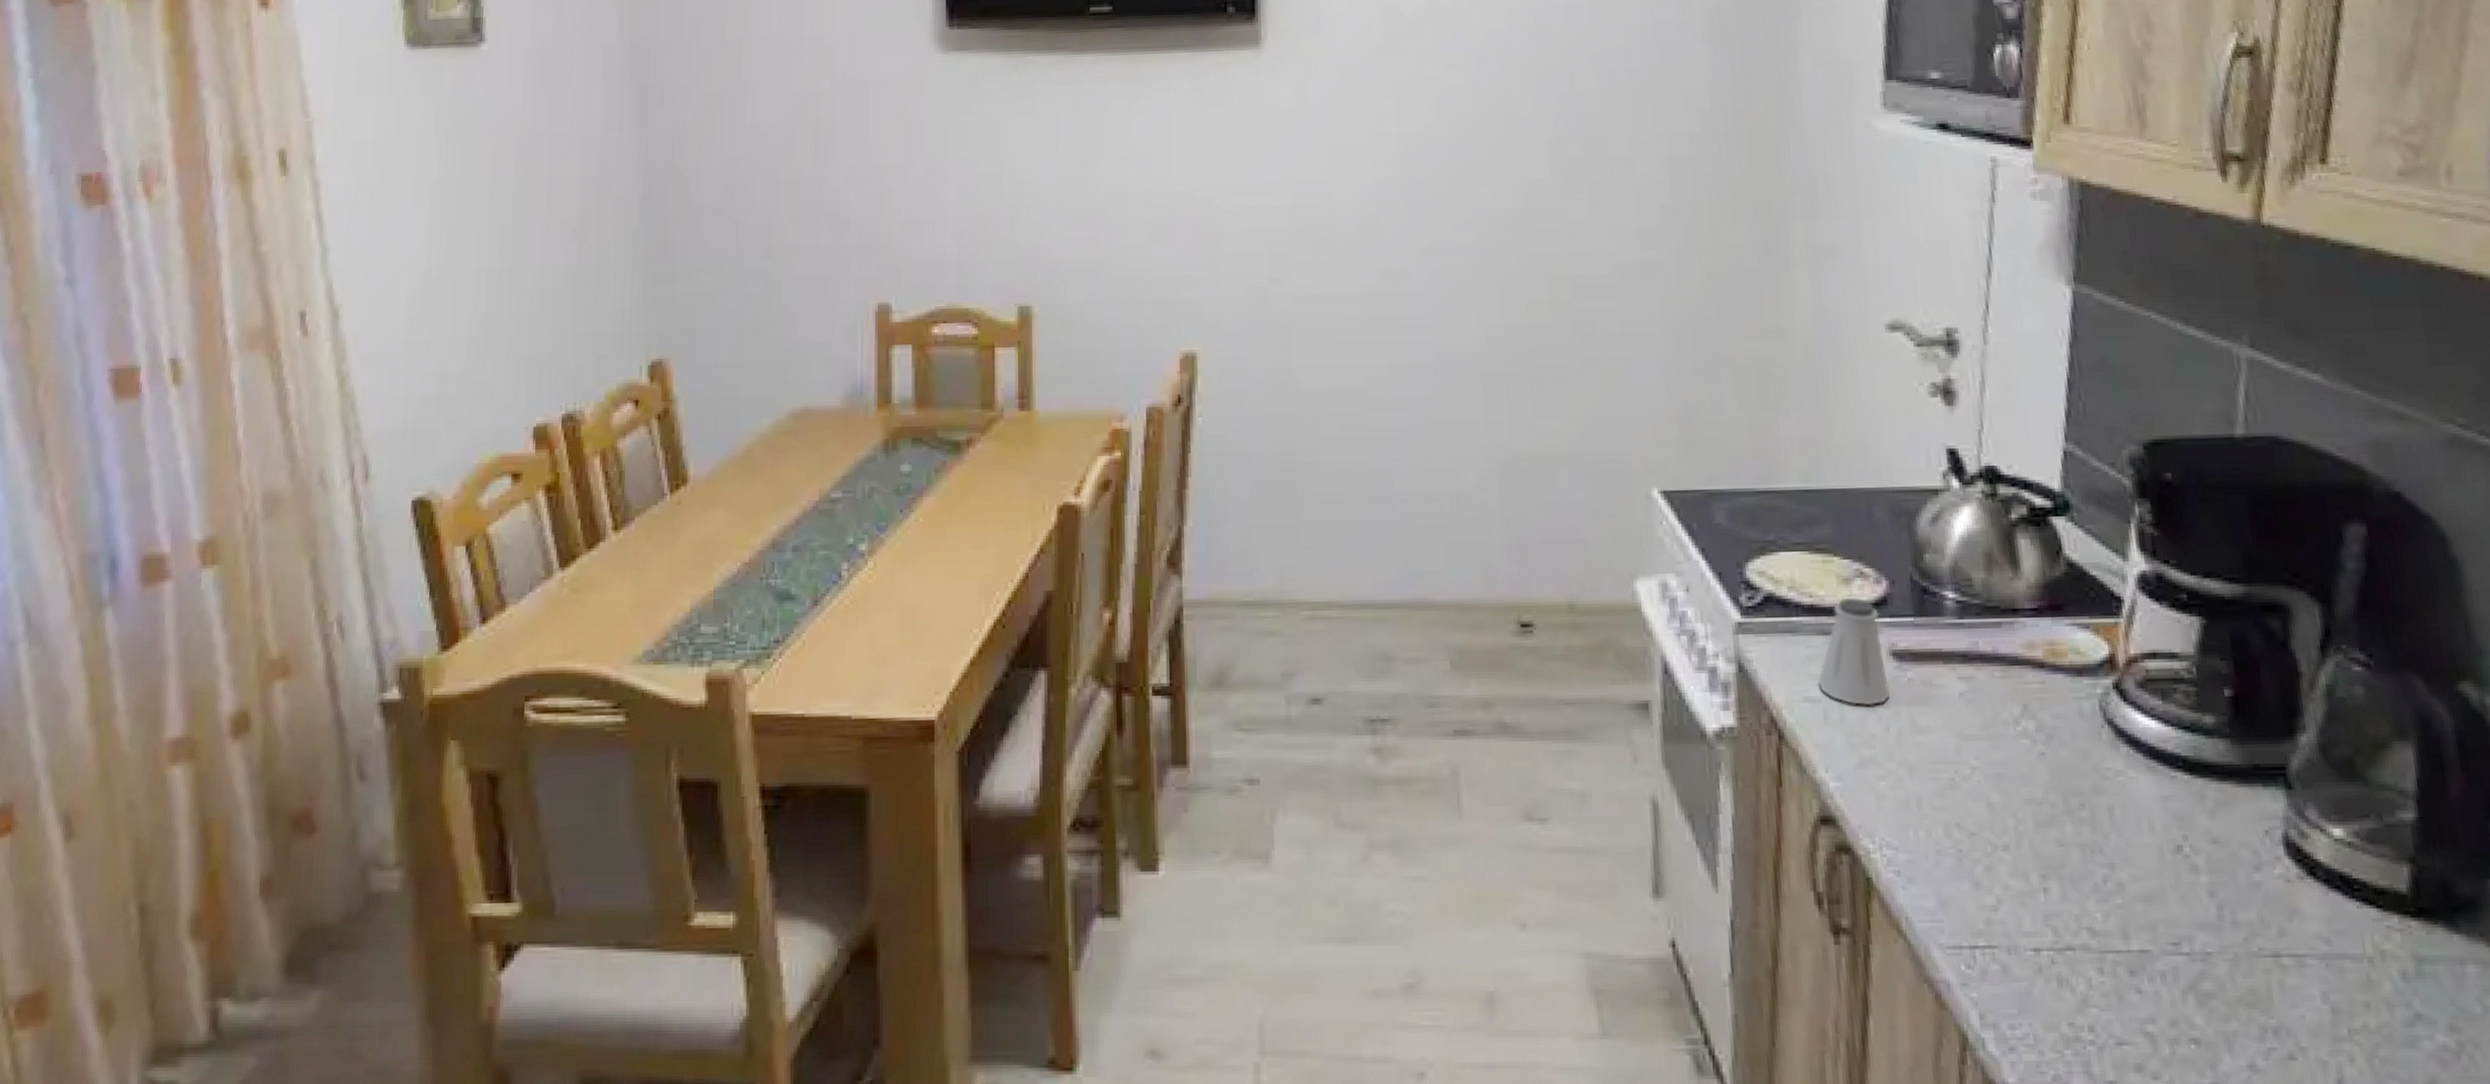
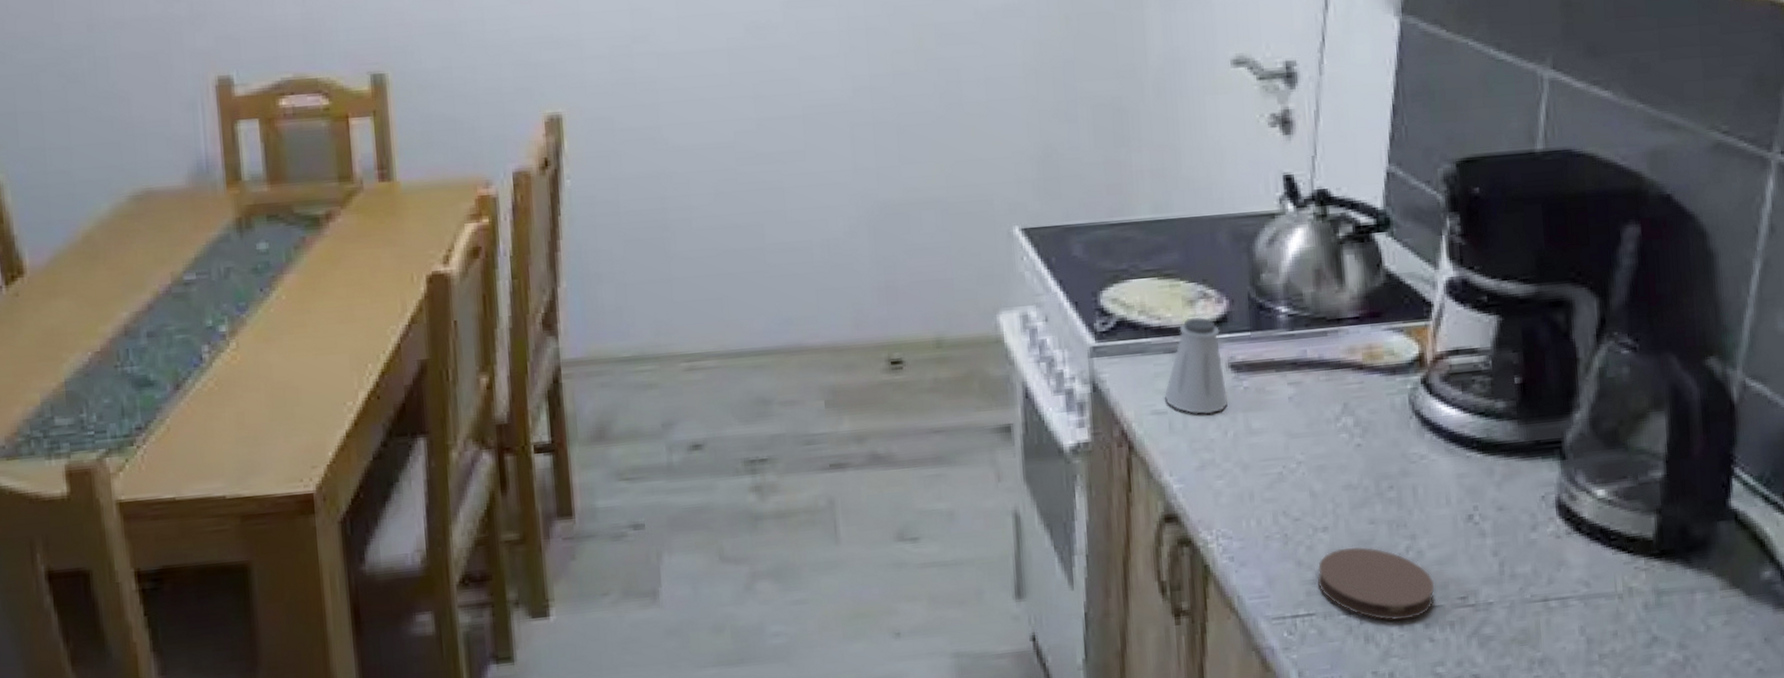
coaster: none [1998,871,2140,964] -> present [1317,547,1435,621]

